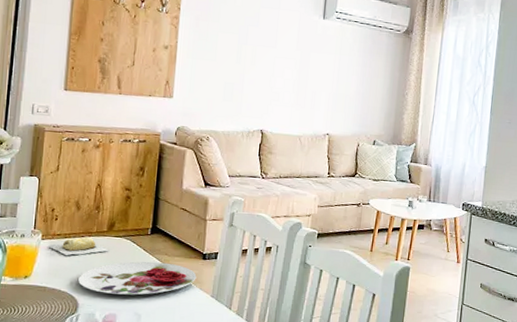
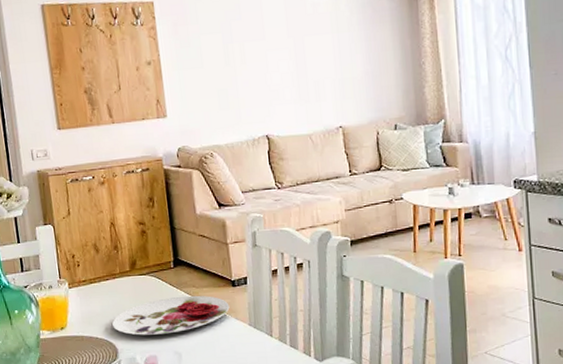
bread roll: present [48,236,110,255] -> none [76,279,137,301]

